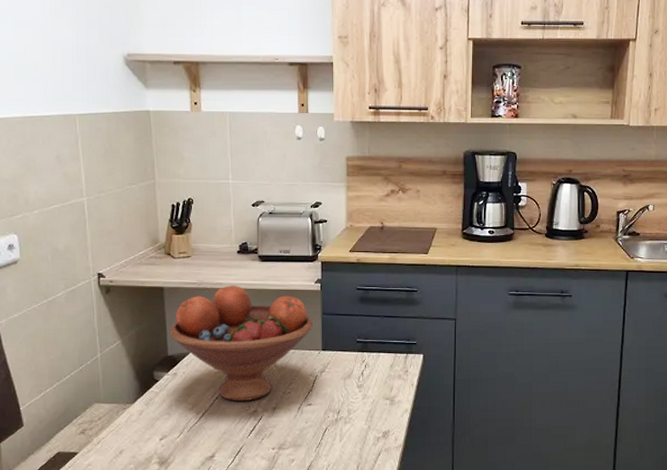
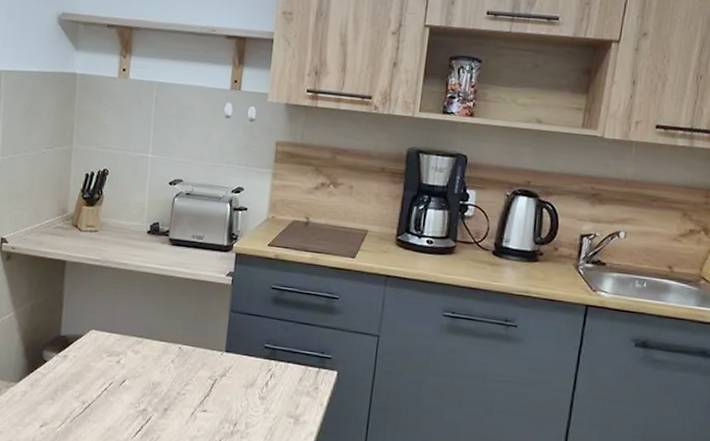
fruit bowl: present [169,286,313,402] -> none [65,267,219,398]

